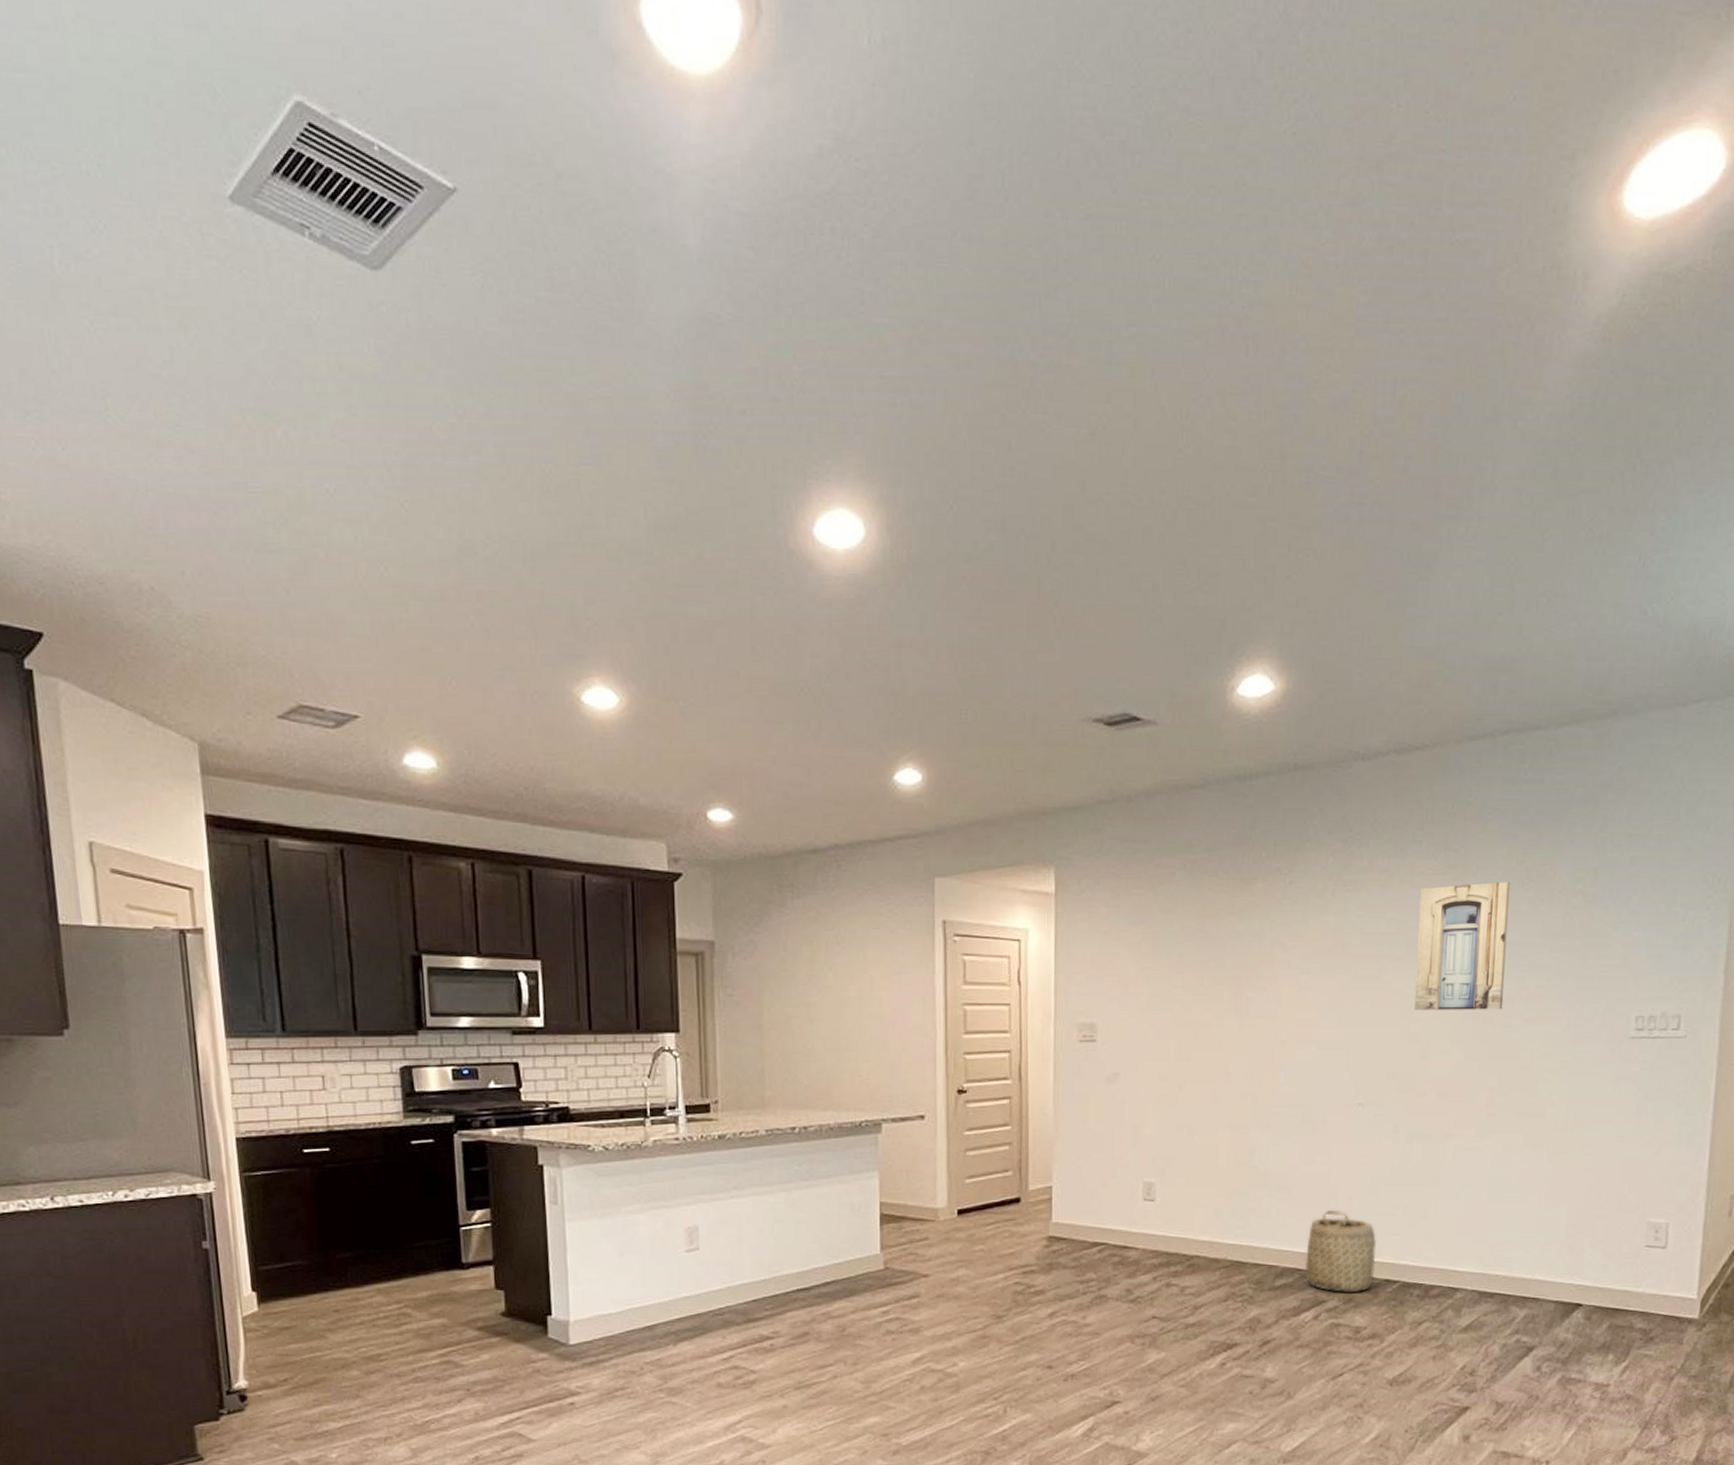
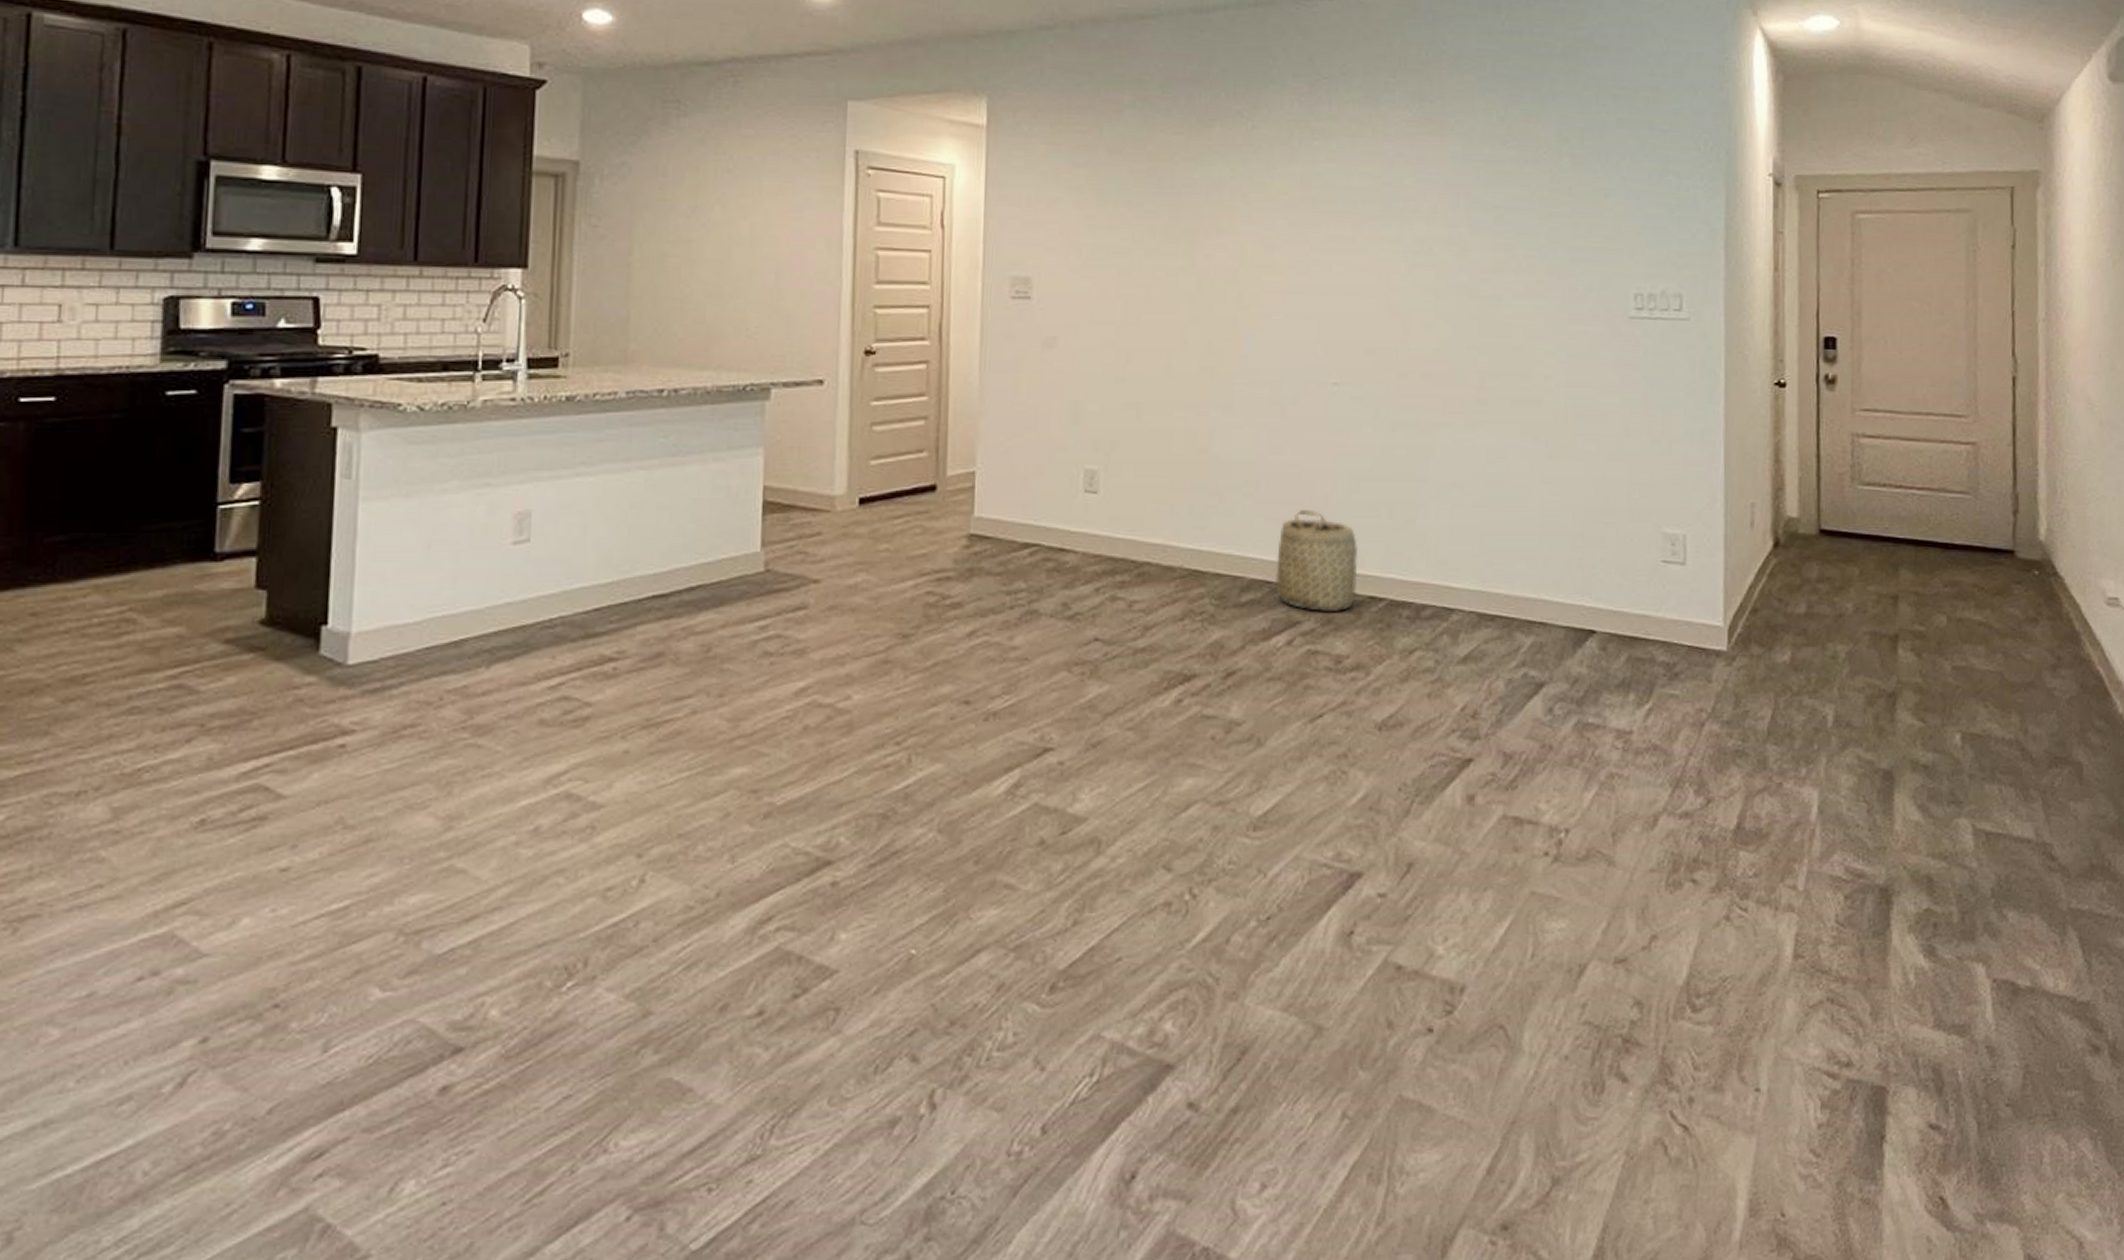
wall art: present [1414,881,1510,1010] -> none [1392,138,1492,281]

